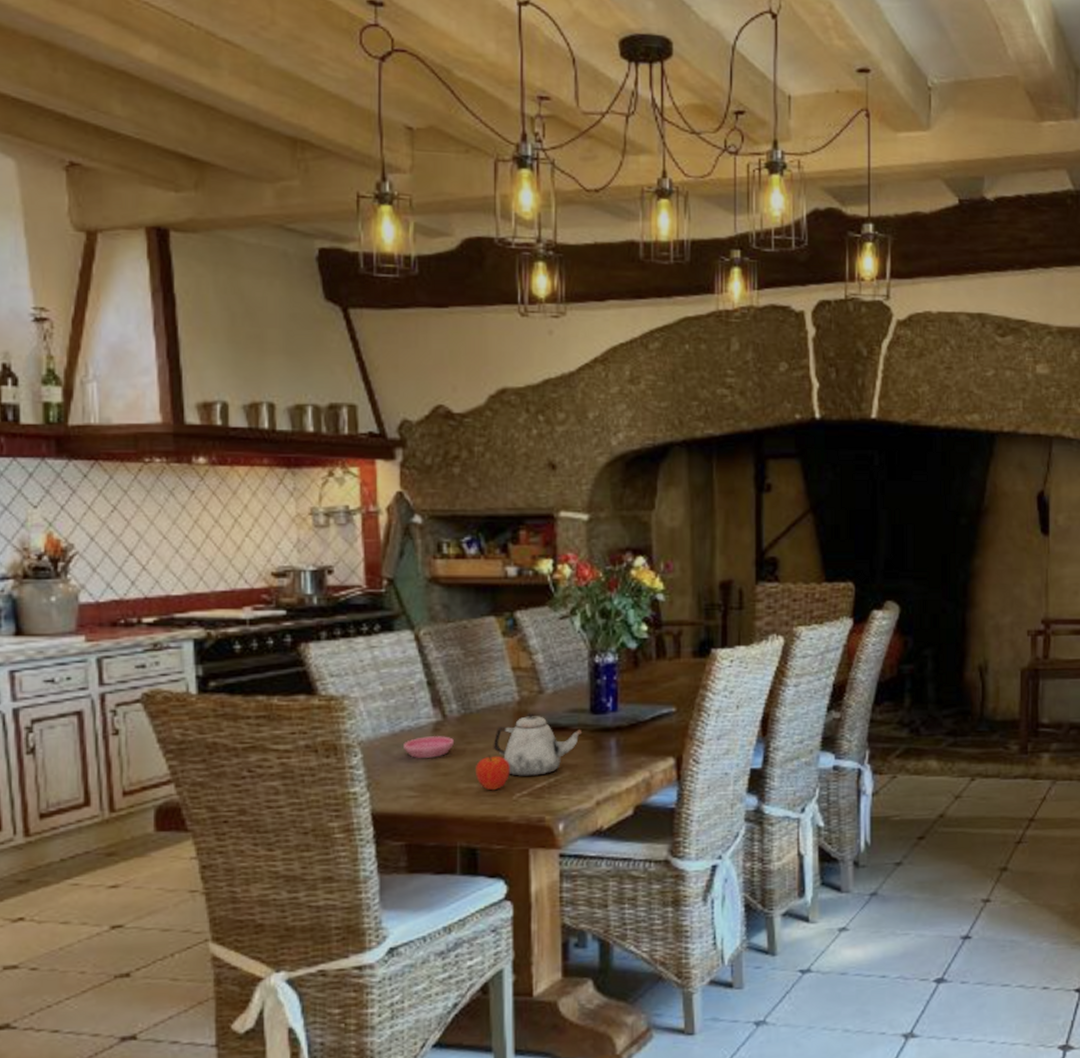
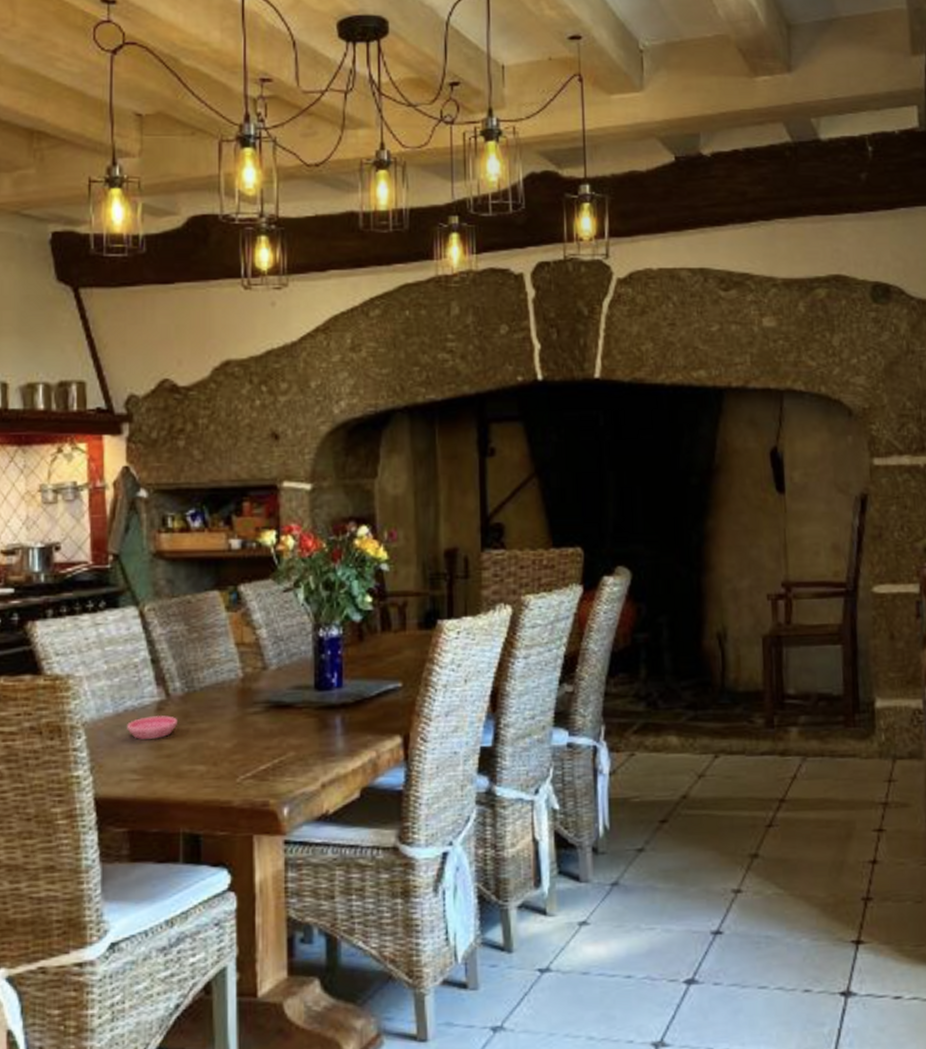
fruit: present [475,755,510,791] -> none [198,735,233,773]
teapot: present [493,712,583,776] -> none [216,690,307,758]

